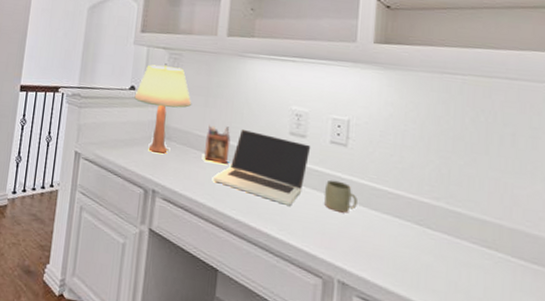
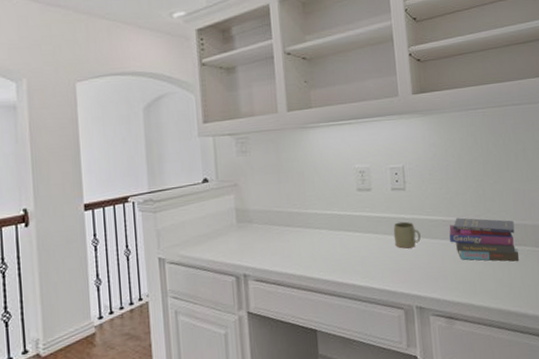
table lamp: present [134,64,192,154] -> none [209,149,266,239]
desk organizer: present [204,124,231,164] -> none [284,197,309,233]
laptop: present [213,130,311,206] -> none [298,195,377,255]
books: none [394,194,487,266] -> present [449,217,519,262]

